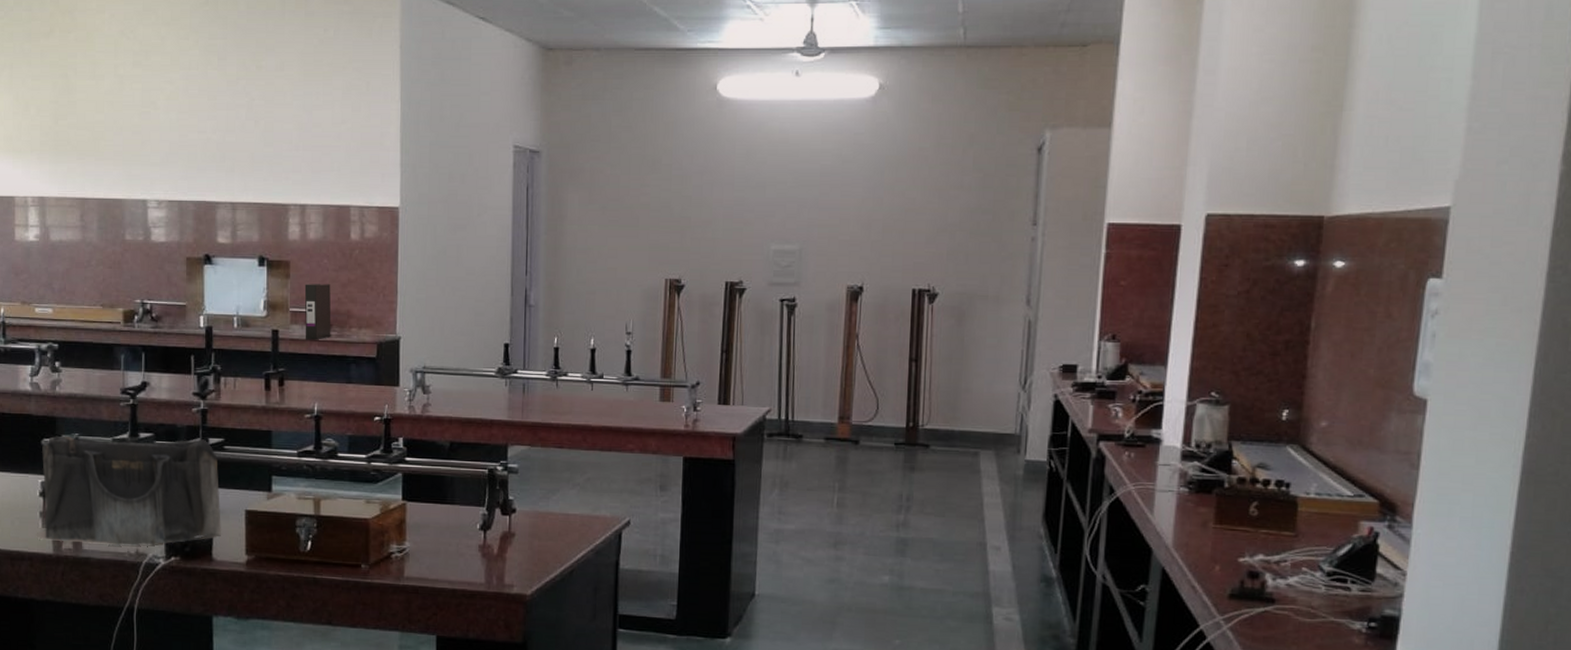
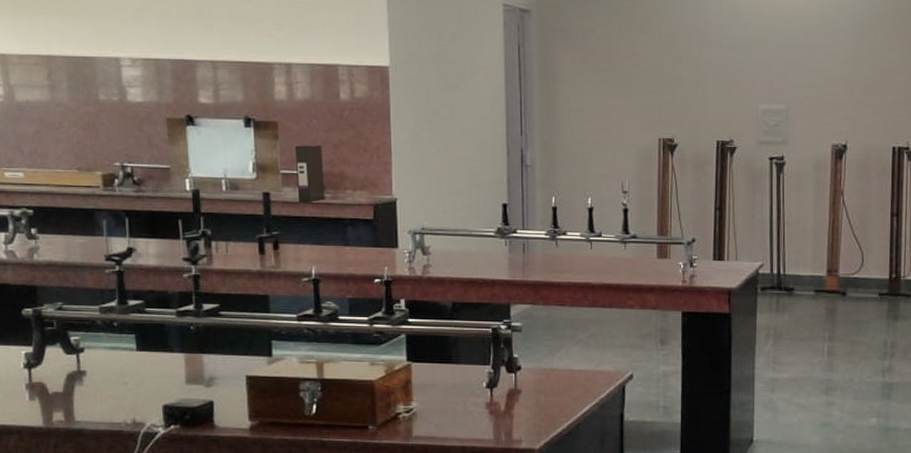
saddlebag: present [36,436,221,546] -> none [23,305,222,416]

